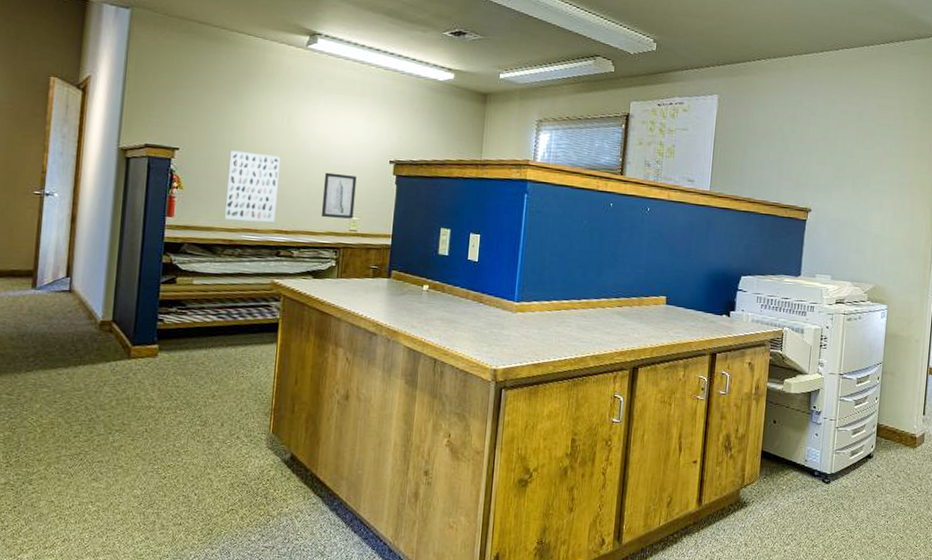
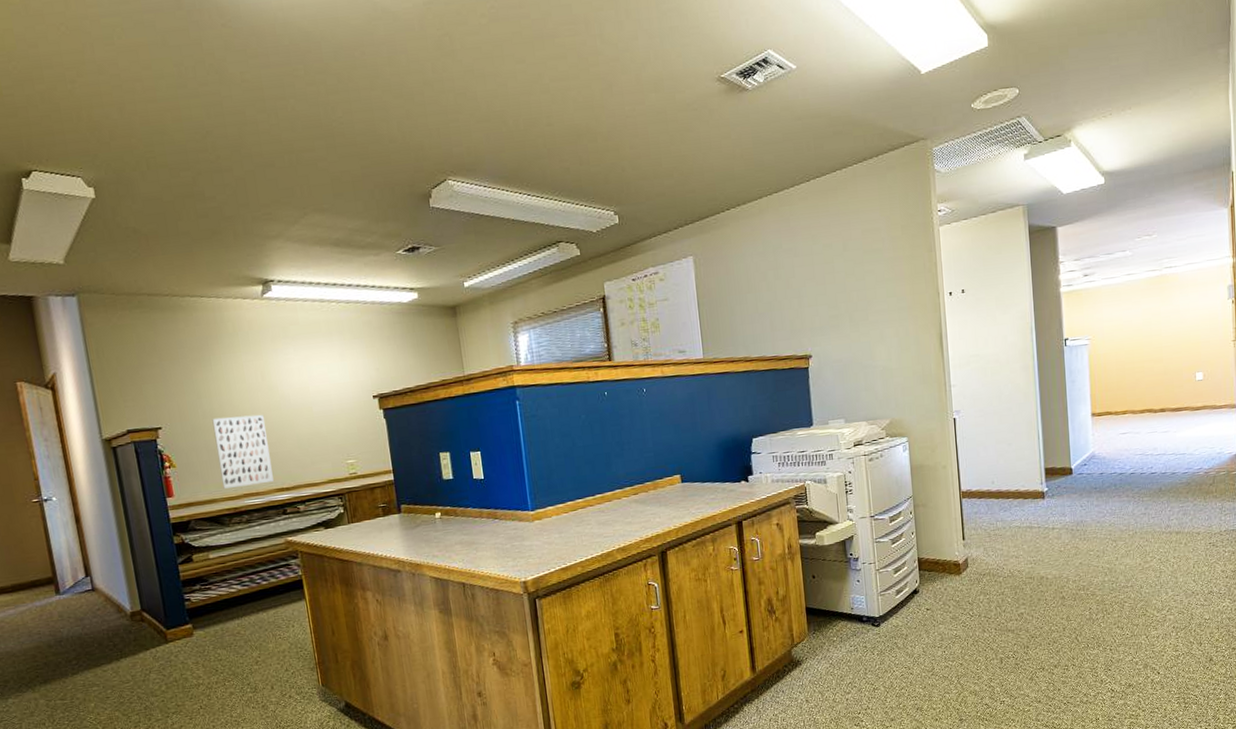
wall art: present [321,172,357,219] -> none [312,418,350,467]

